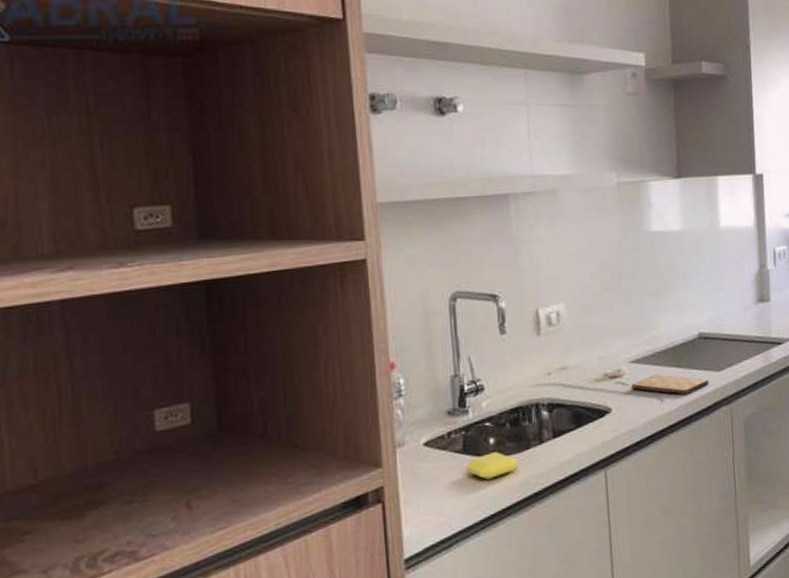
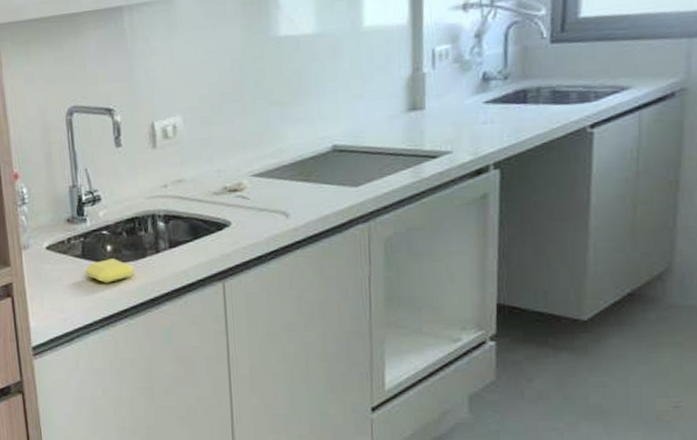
cutting board: present [631,374,710,395] -> none [253,189,344,211]

